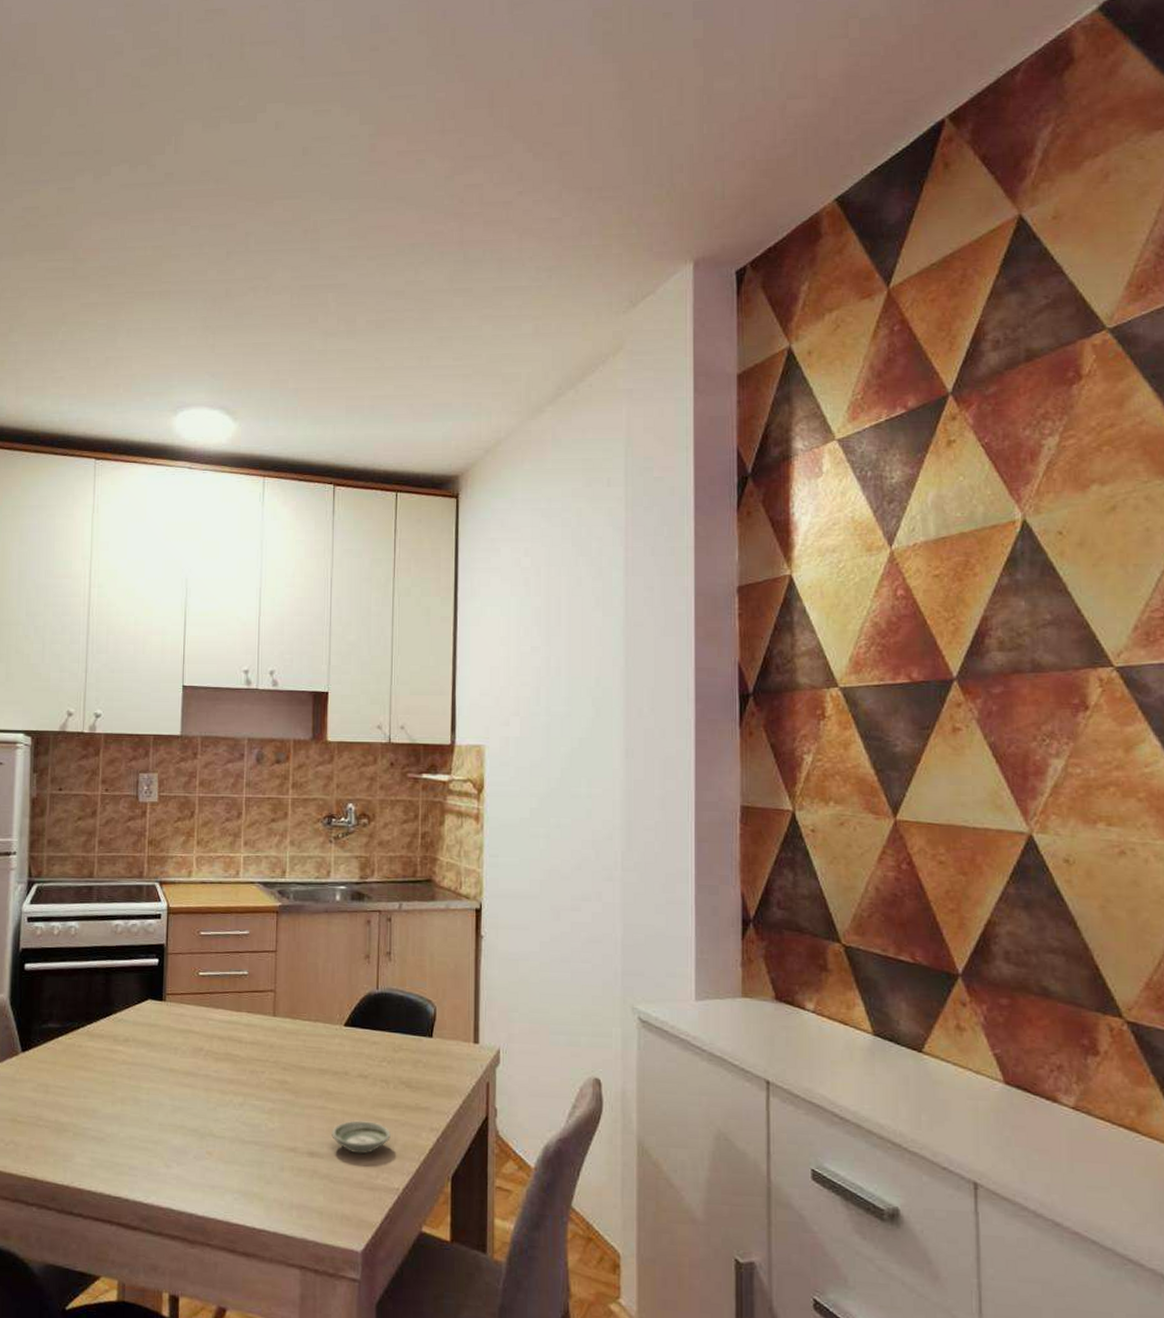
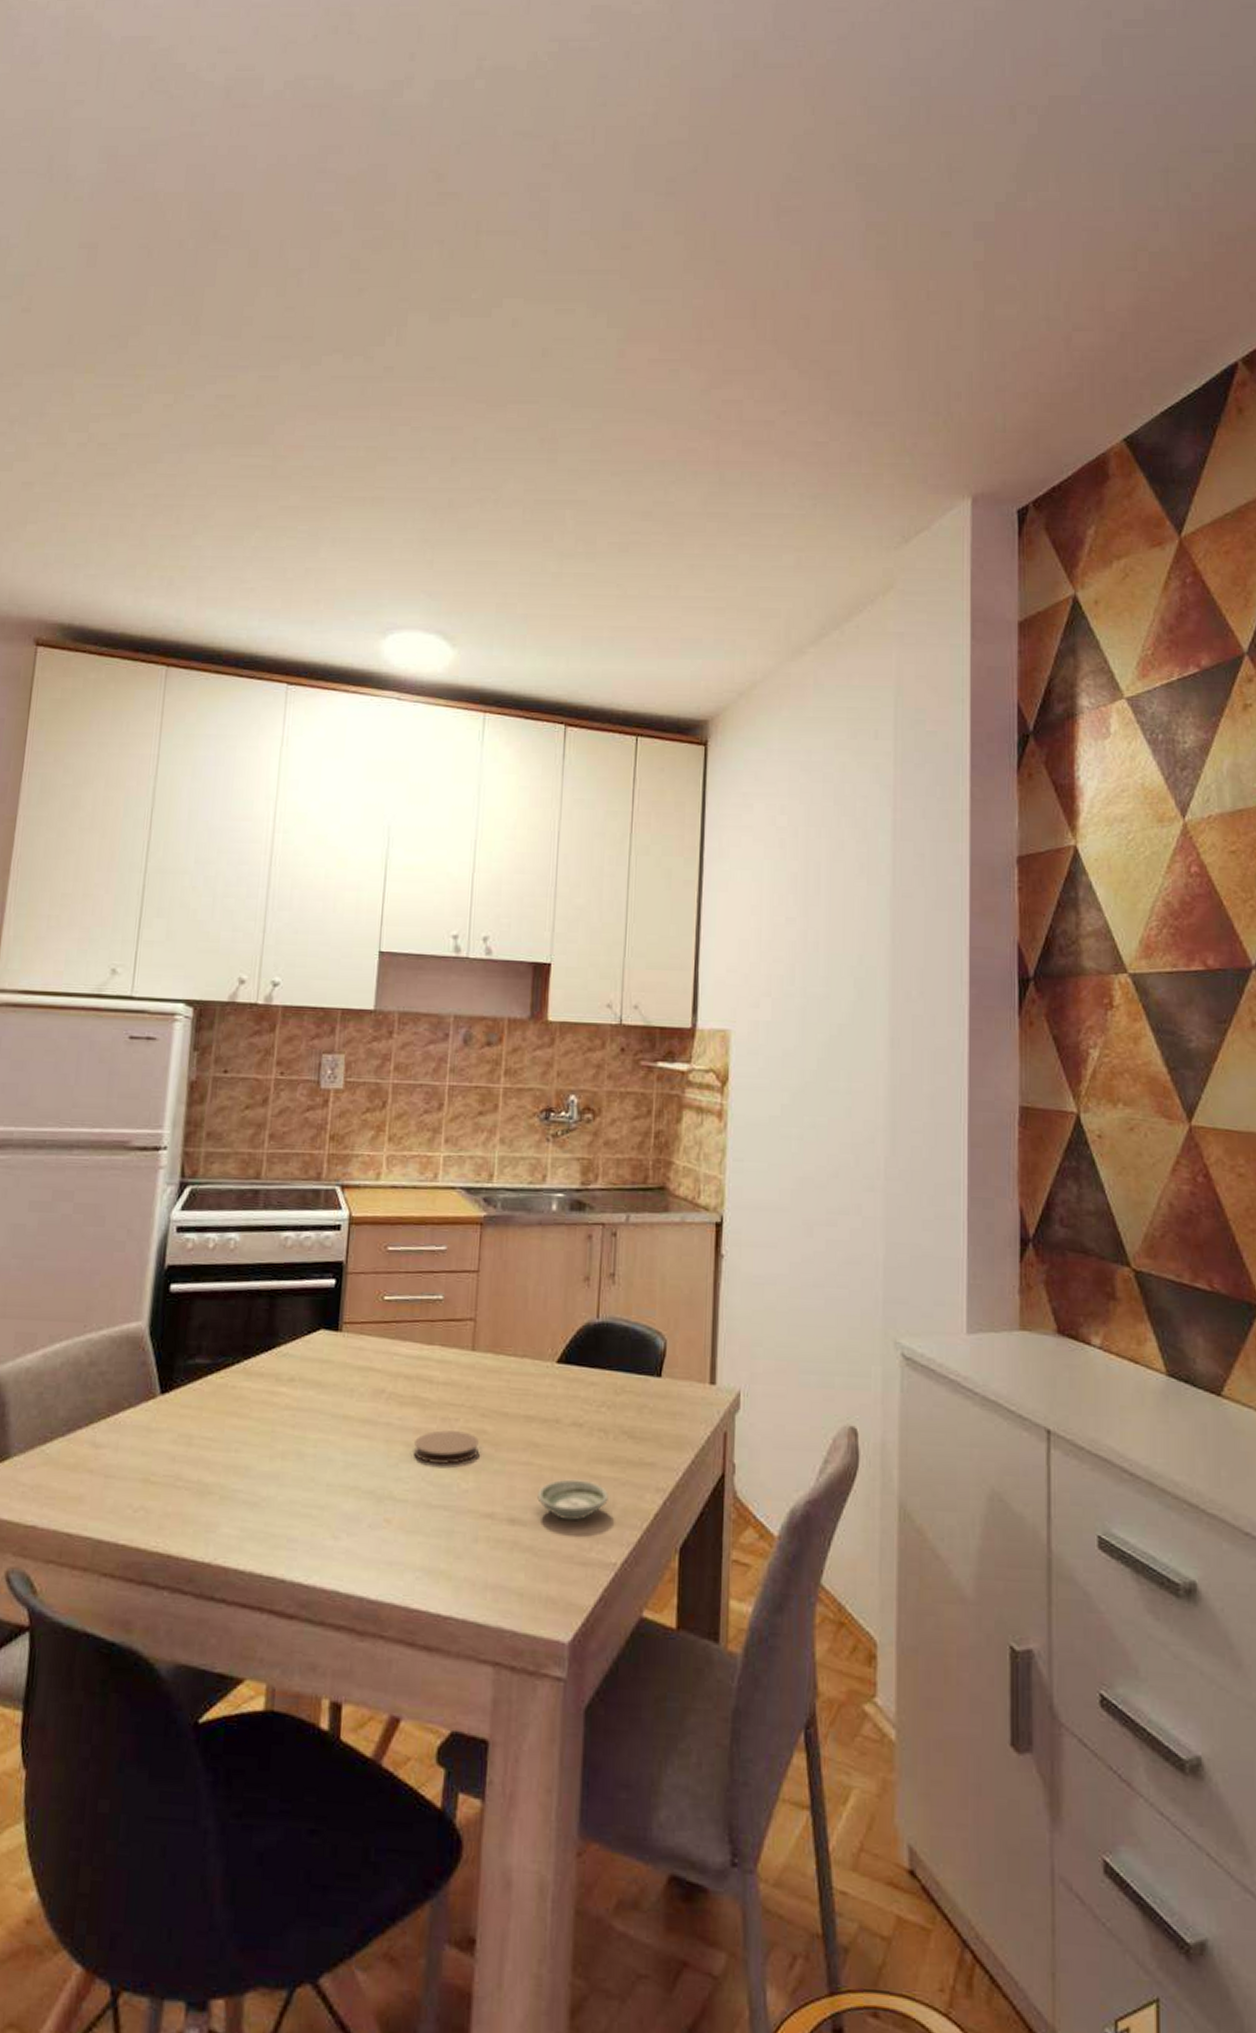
coaster: none [228,1081,282,1109] -> present [413,1430,479,1465]

